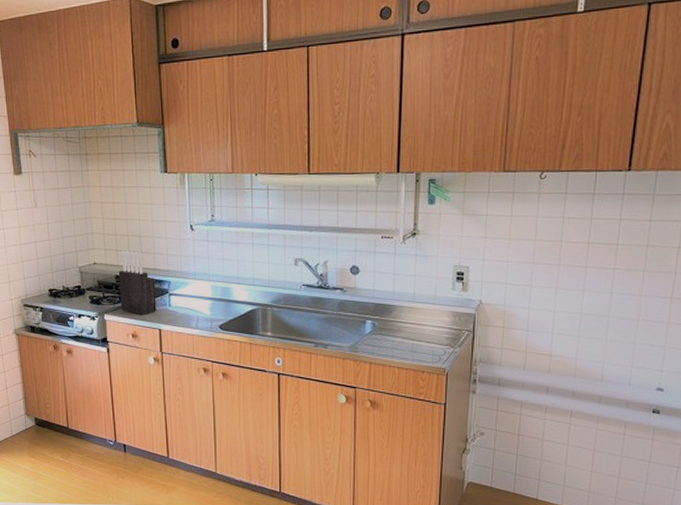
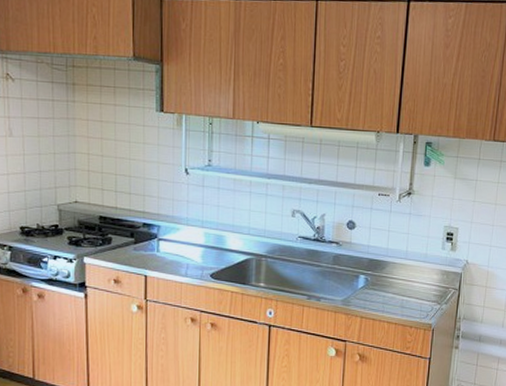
knife block: present [118,250,157,316] -> none [102,189,144,260]

